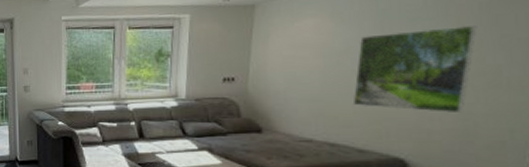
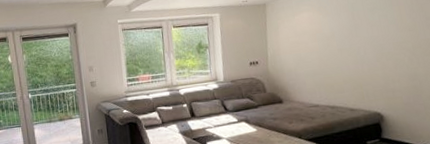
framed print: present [352,25,477,114] -> none [340,12,412,77]

